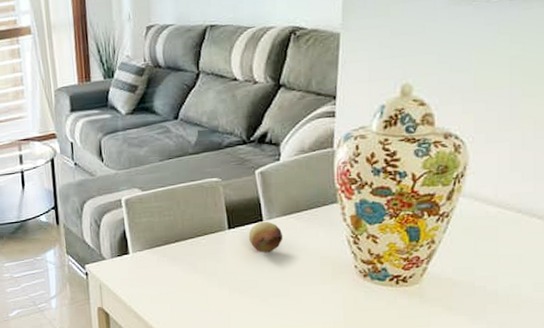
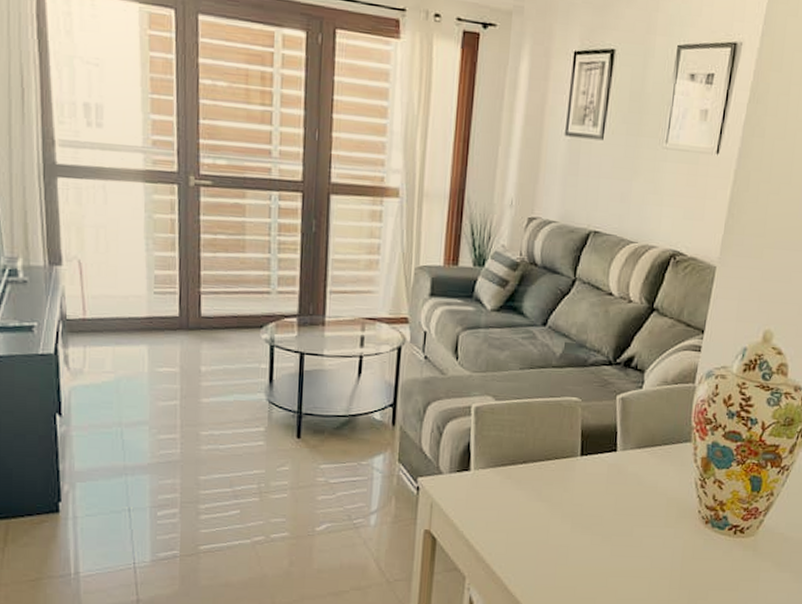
fruit: present [248,221,283,253] -> none [599,452,635,487]

